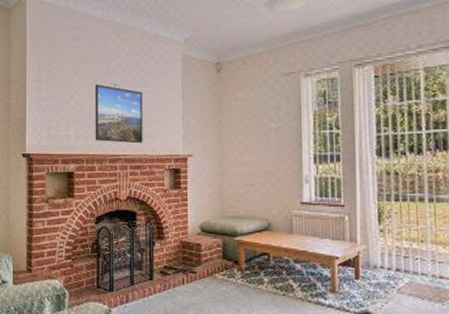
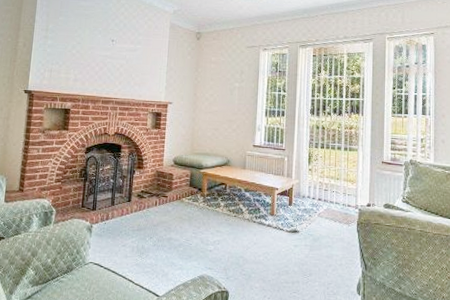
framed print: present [95,84,143,144] -> none [91,39,135,90]

